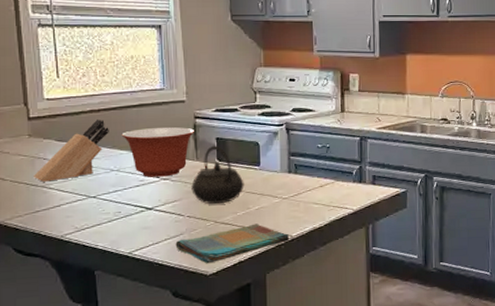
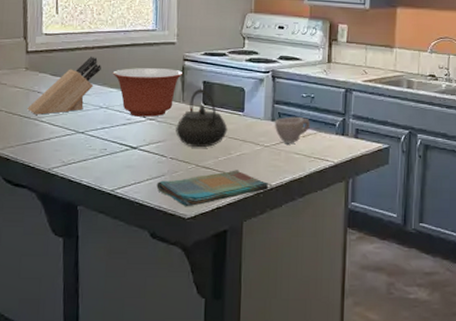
cup: none [291,167,328,194] -> present [274,116,311,143]

